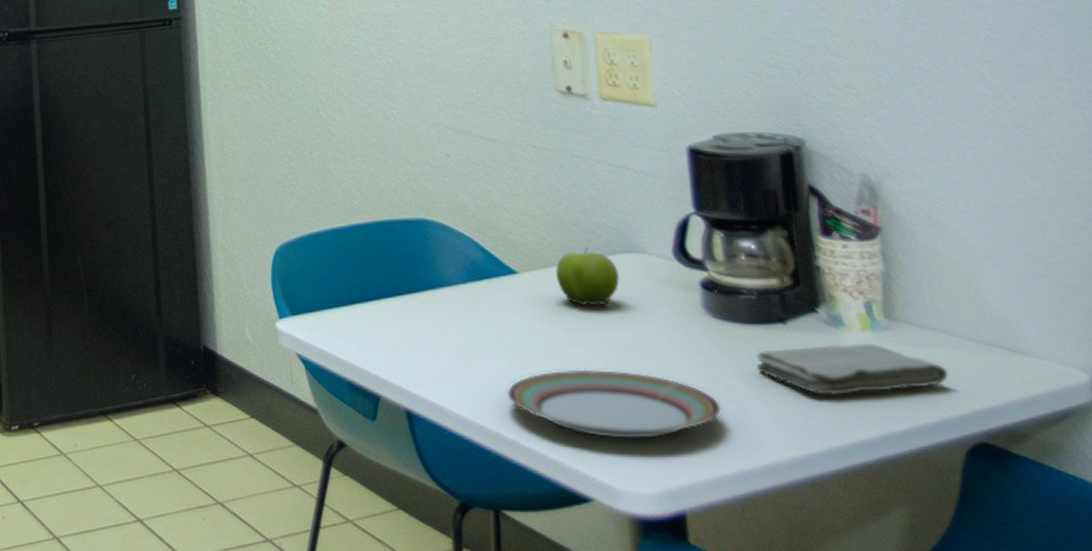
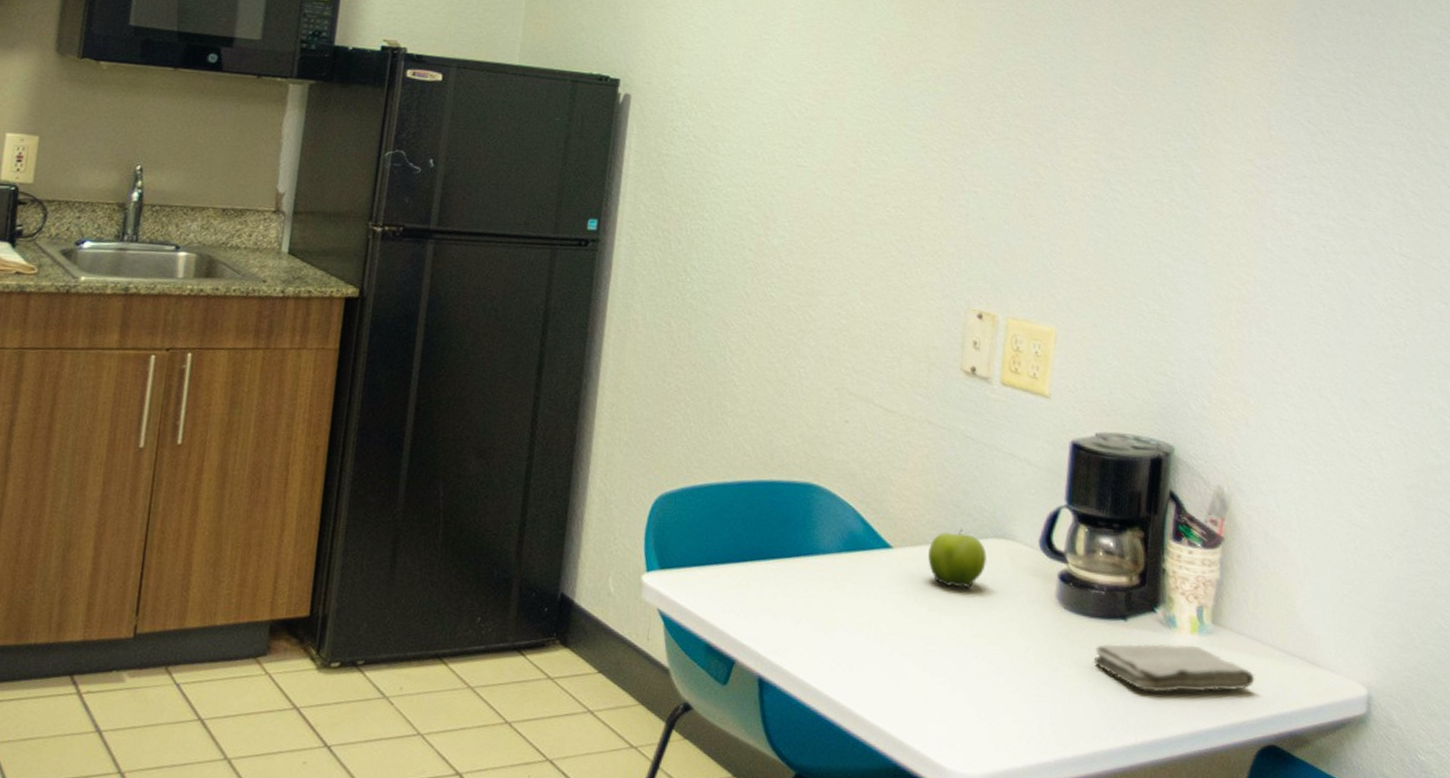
plate: present [506,369,722,439] -> none [860,648,1056,722]

